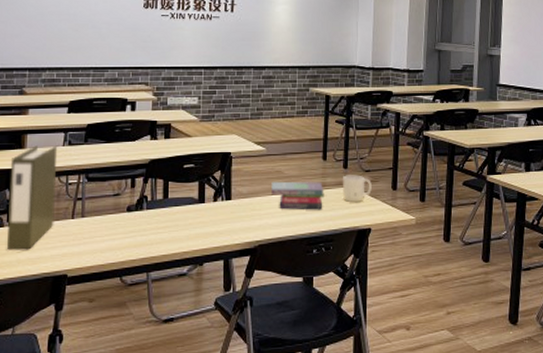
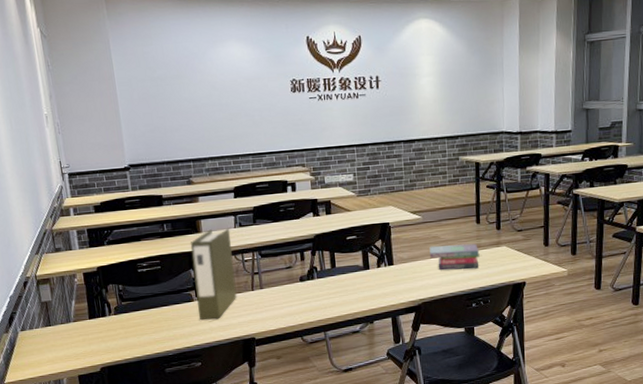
mug: present [342,175,372,203] -> none [495,234,525,260]

